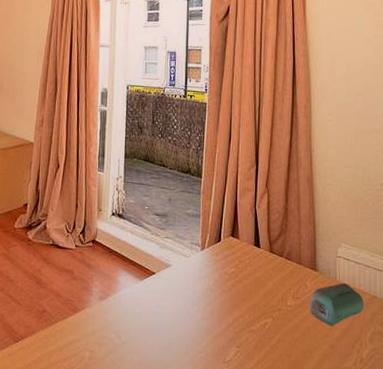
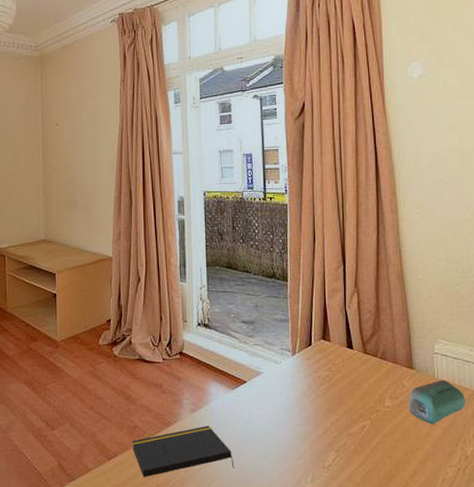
notepad: none [39,314,138,363] -> present [131,425,235,478]

